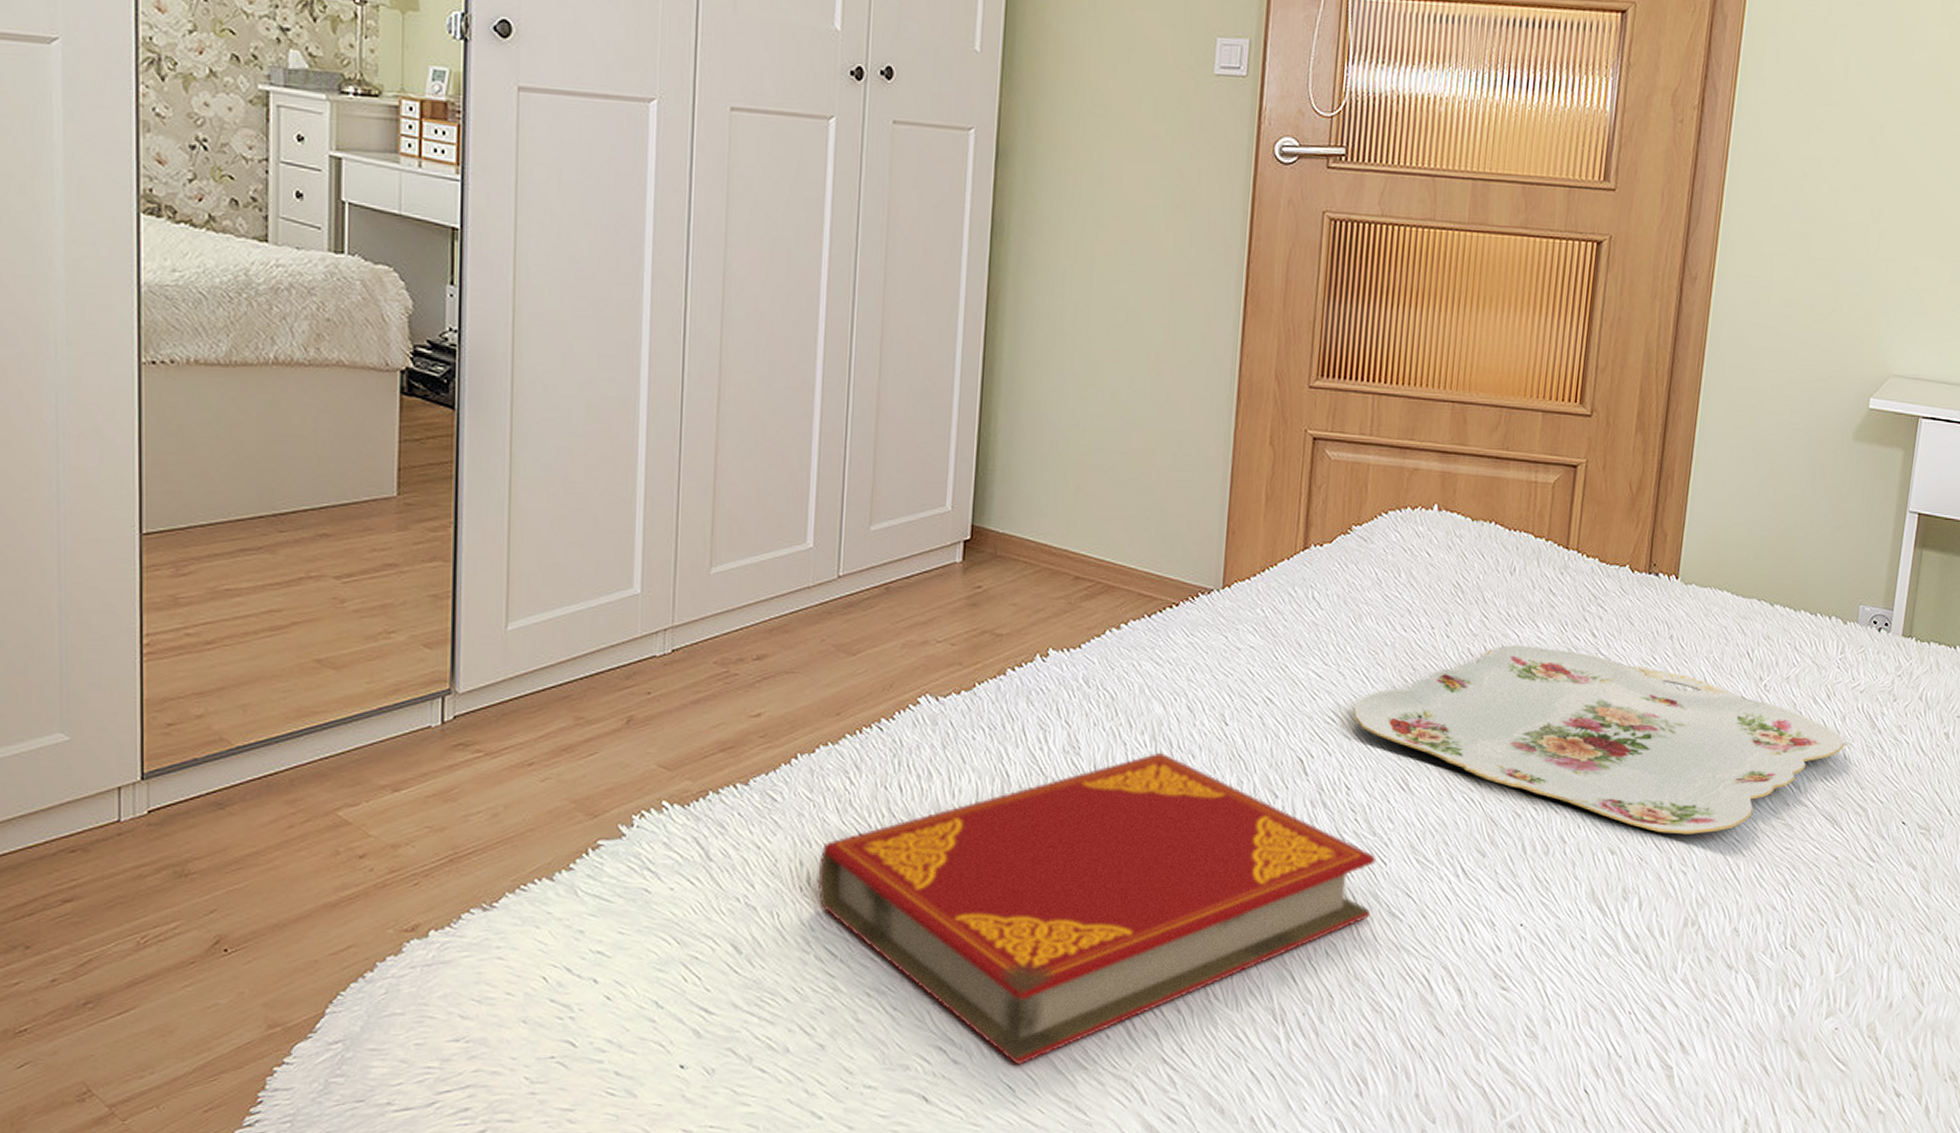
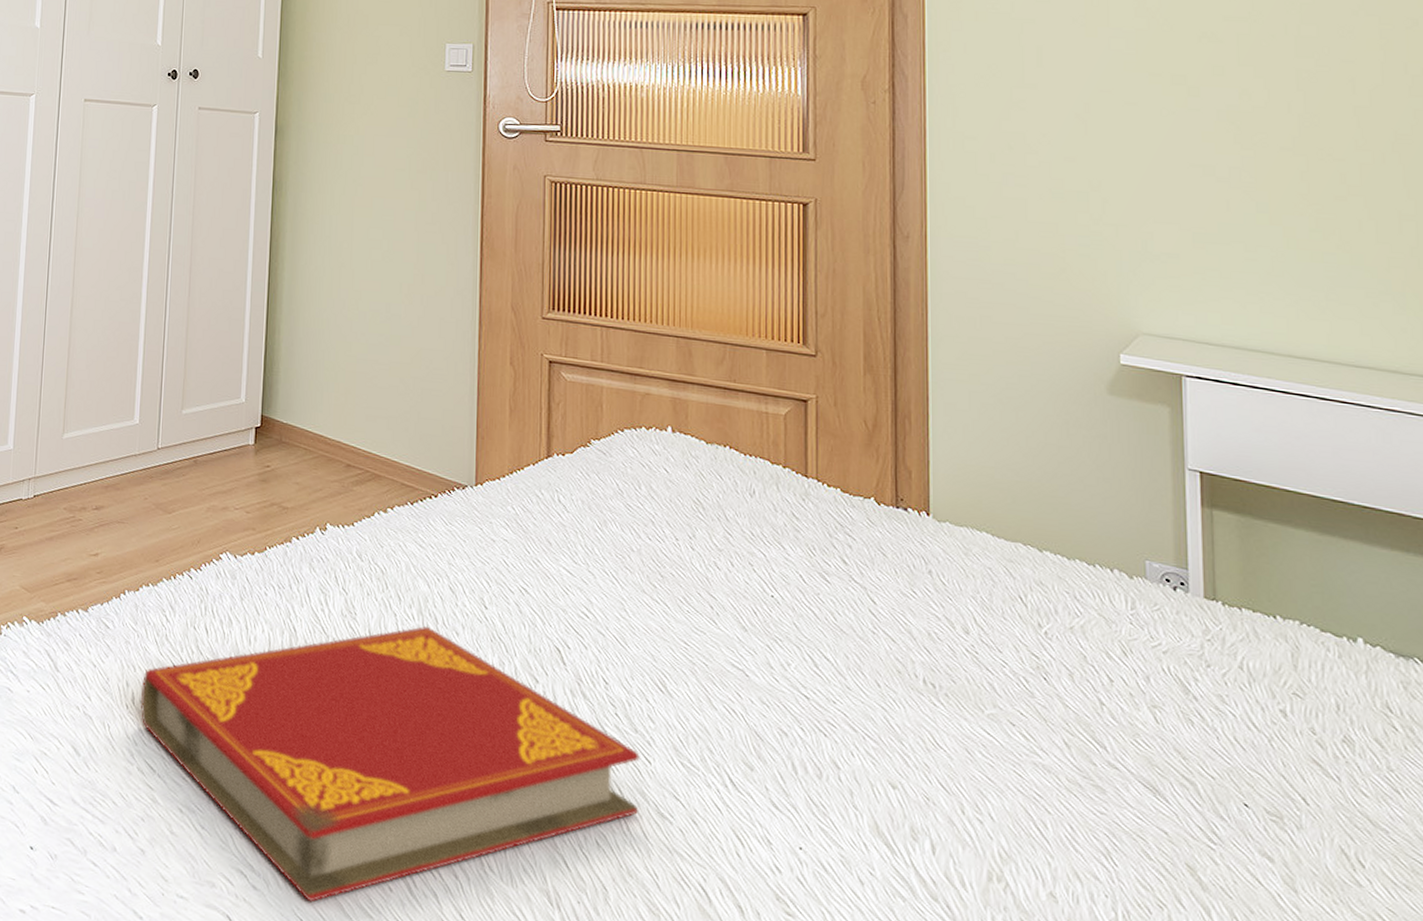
serving tray: present [1353,644,1845,835] -> none [605,563,1154,782]

